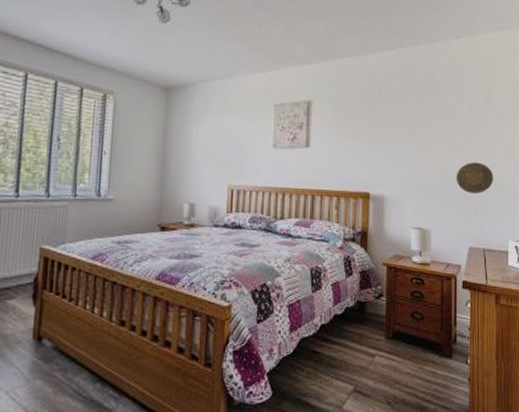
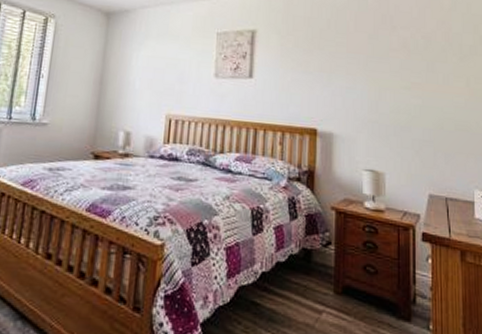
decorative plate: present [456,162,494,194] -> none [412,100,456,136]

